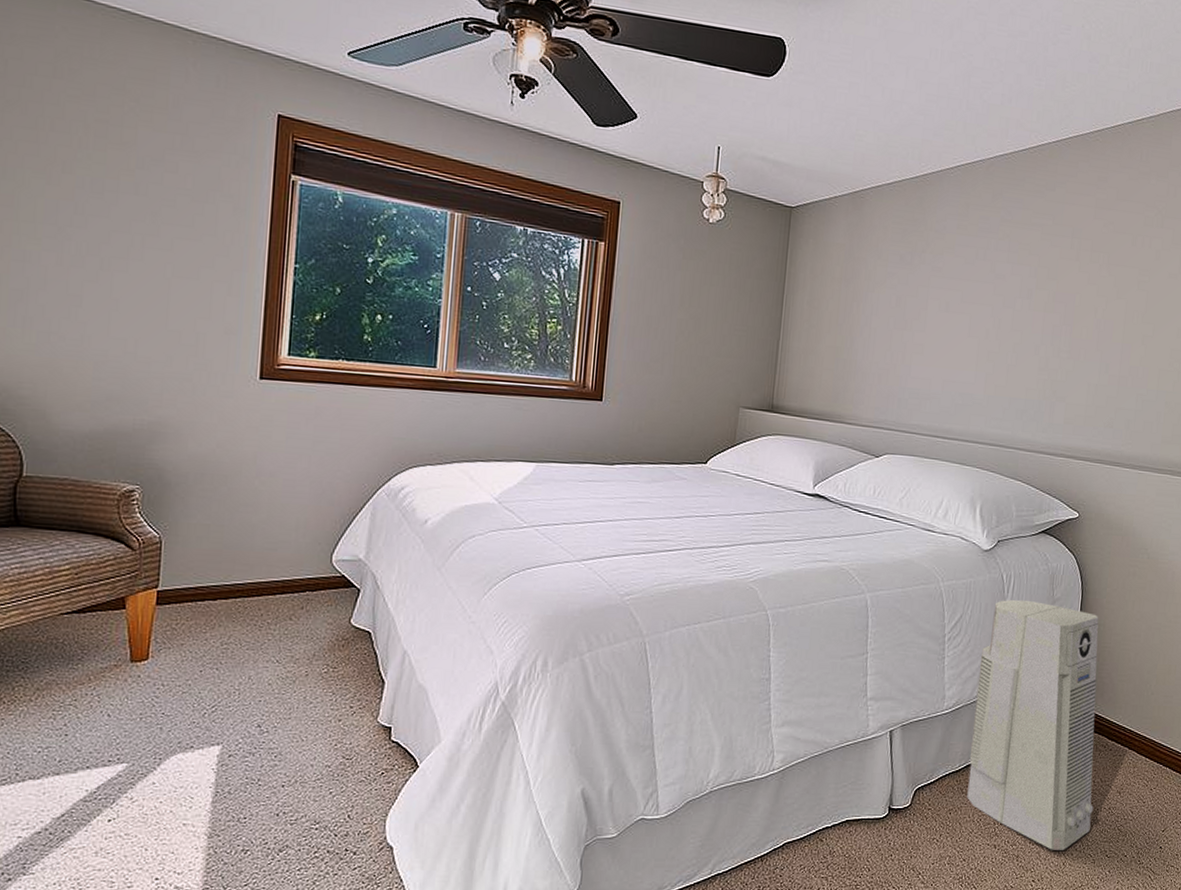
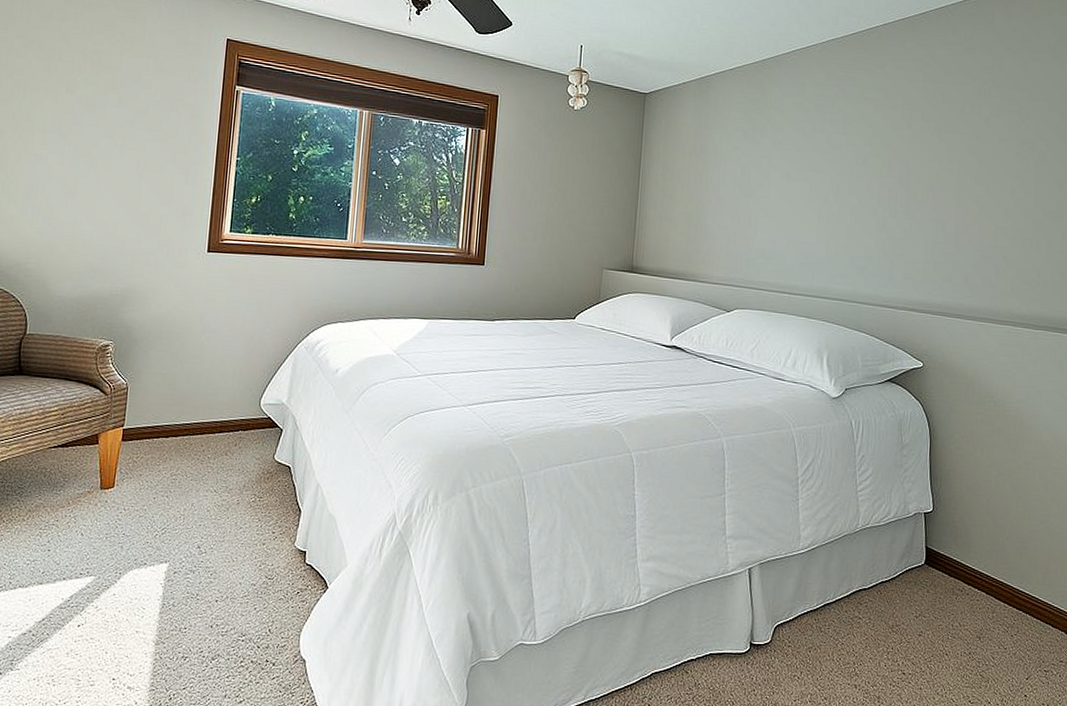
air purifier: present [967,599,1099,850] -> none [825,444,953,694]

